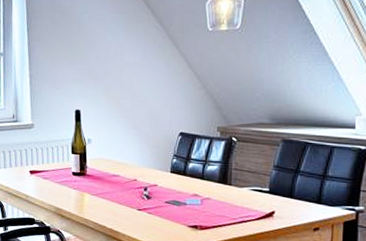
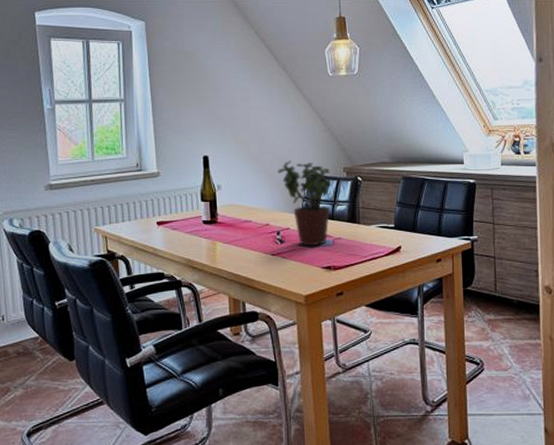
potted plant: none [148,117,204,205] -> present [277,160,332,246]

